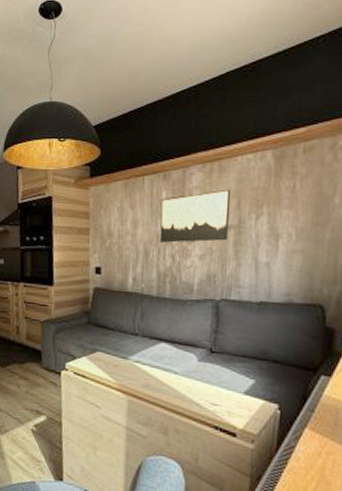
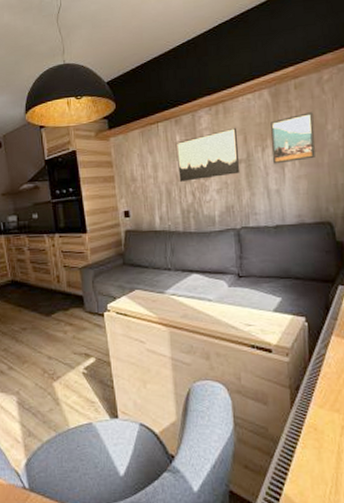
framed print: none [266,181,320,235] -> present [271,112,316,164]

